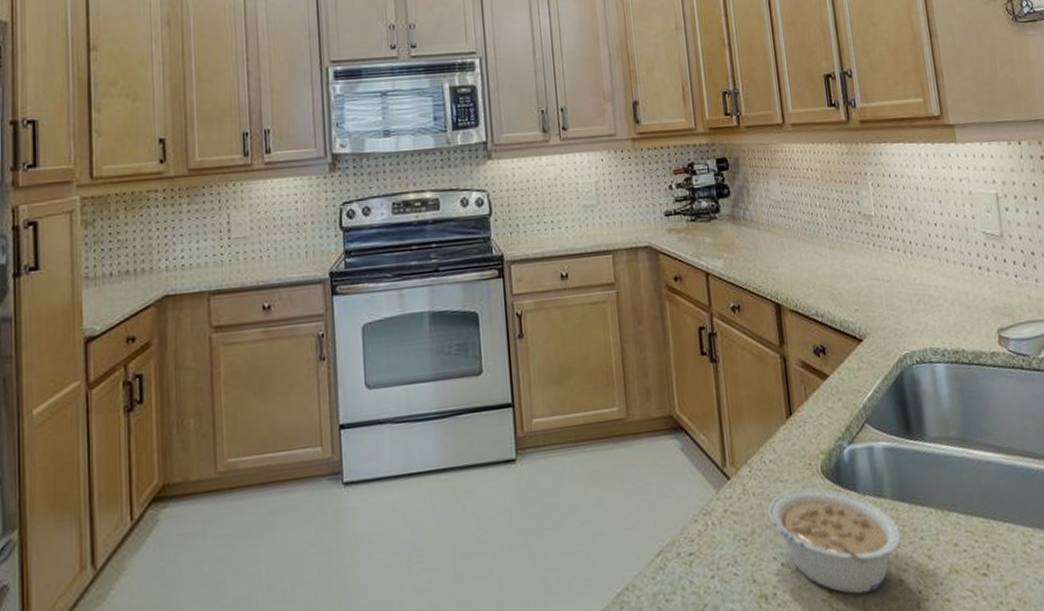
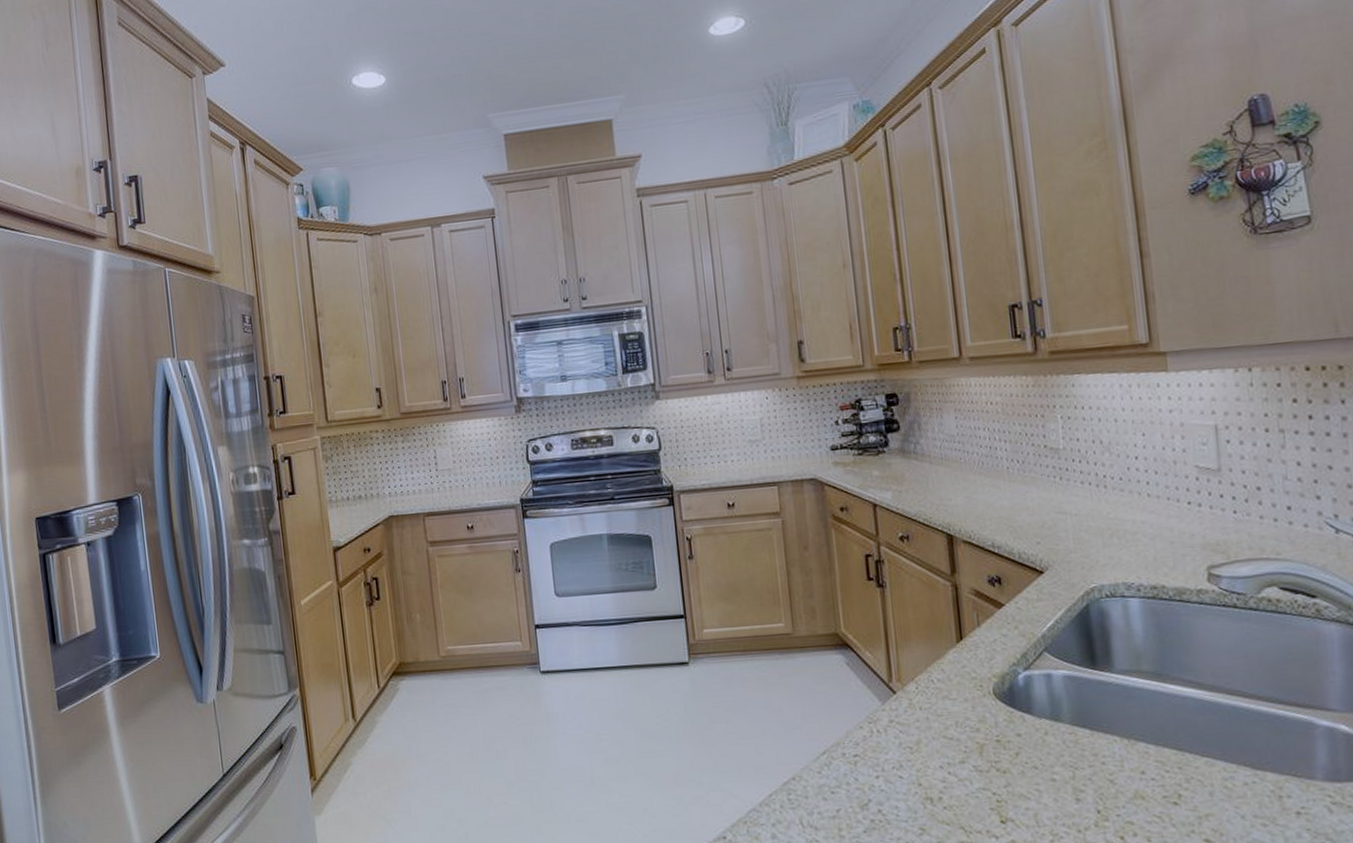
legume: present [768,488,901,594] -> none [935,707,1080,807]

